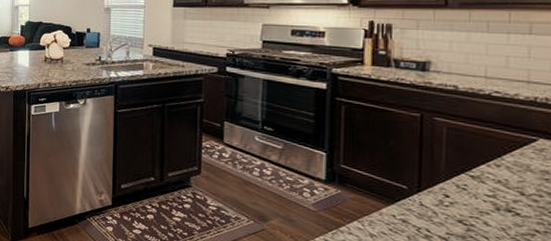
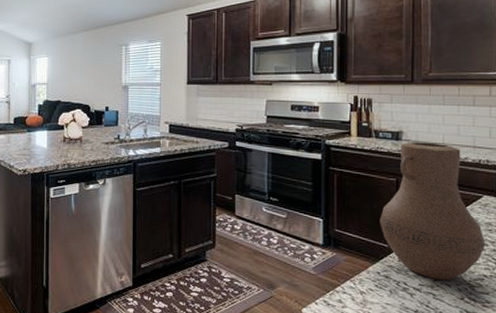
vase: none [397,73,540,233] -> present [380,142,486,281]

